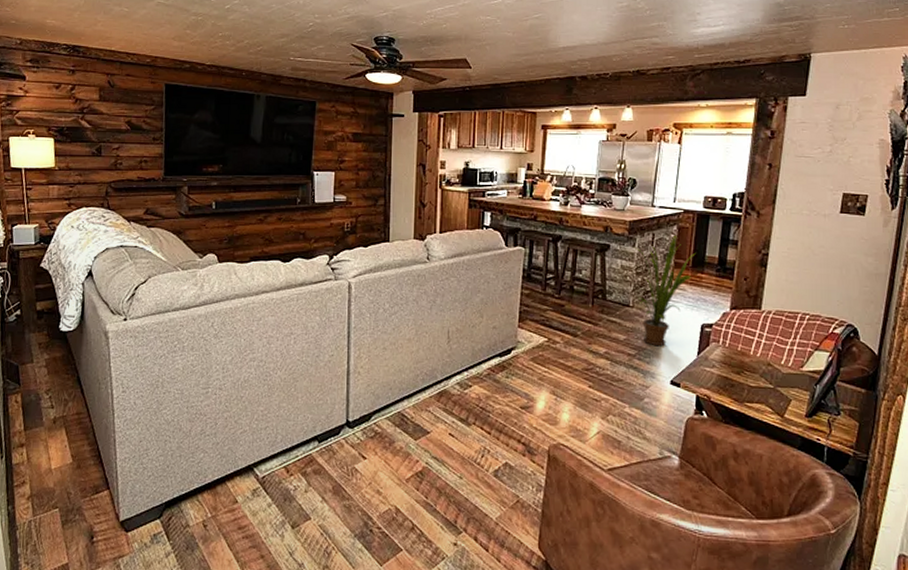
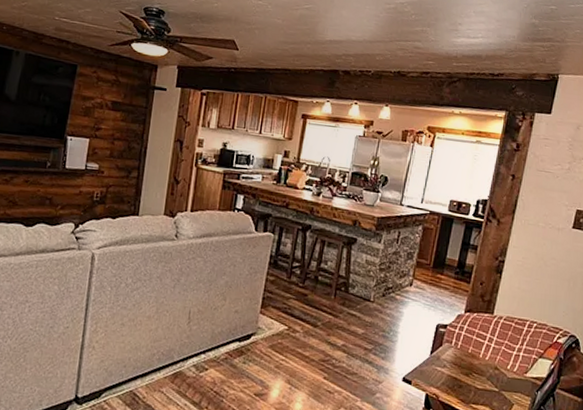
house plant: present [632,235,696,347] -> none [378,235,437,343]

